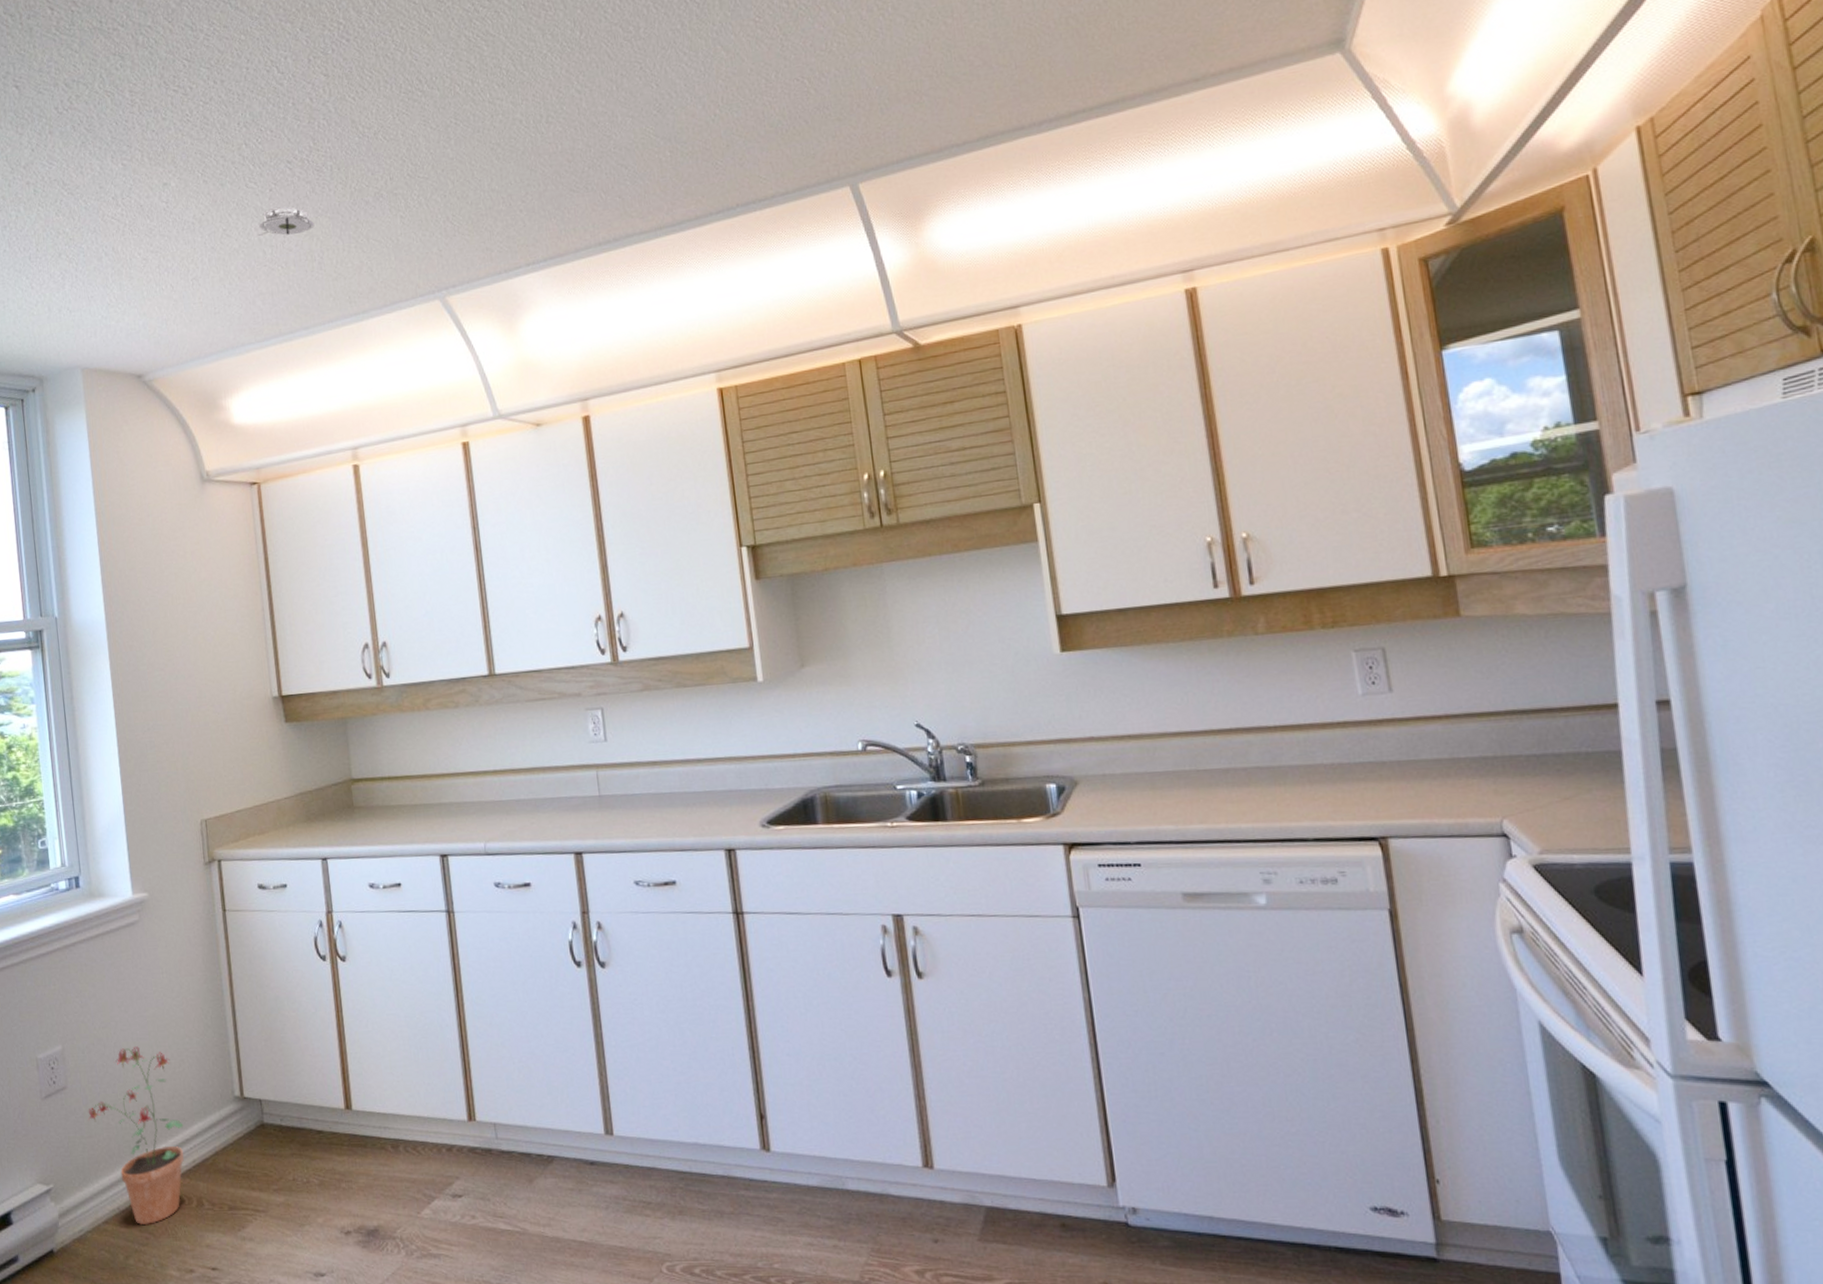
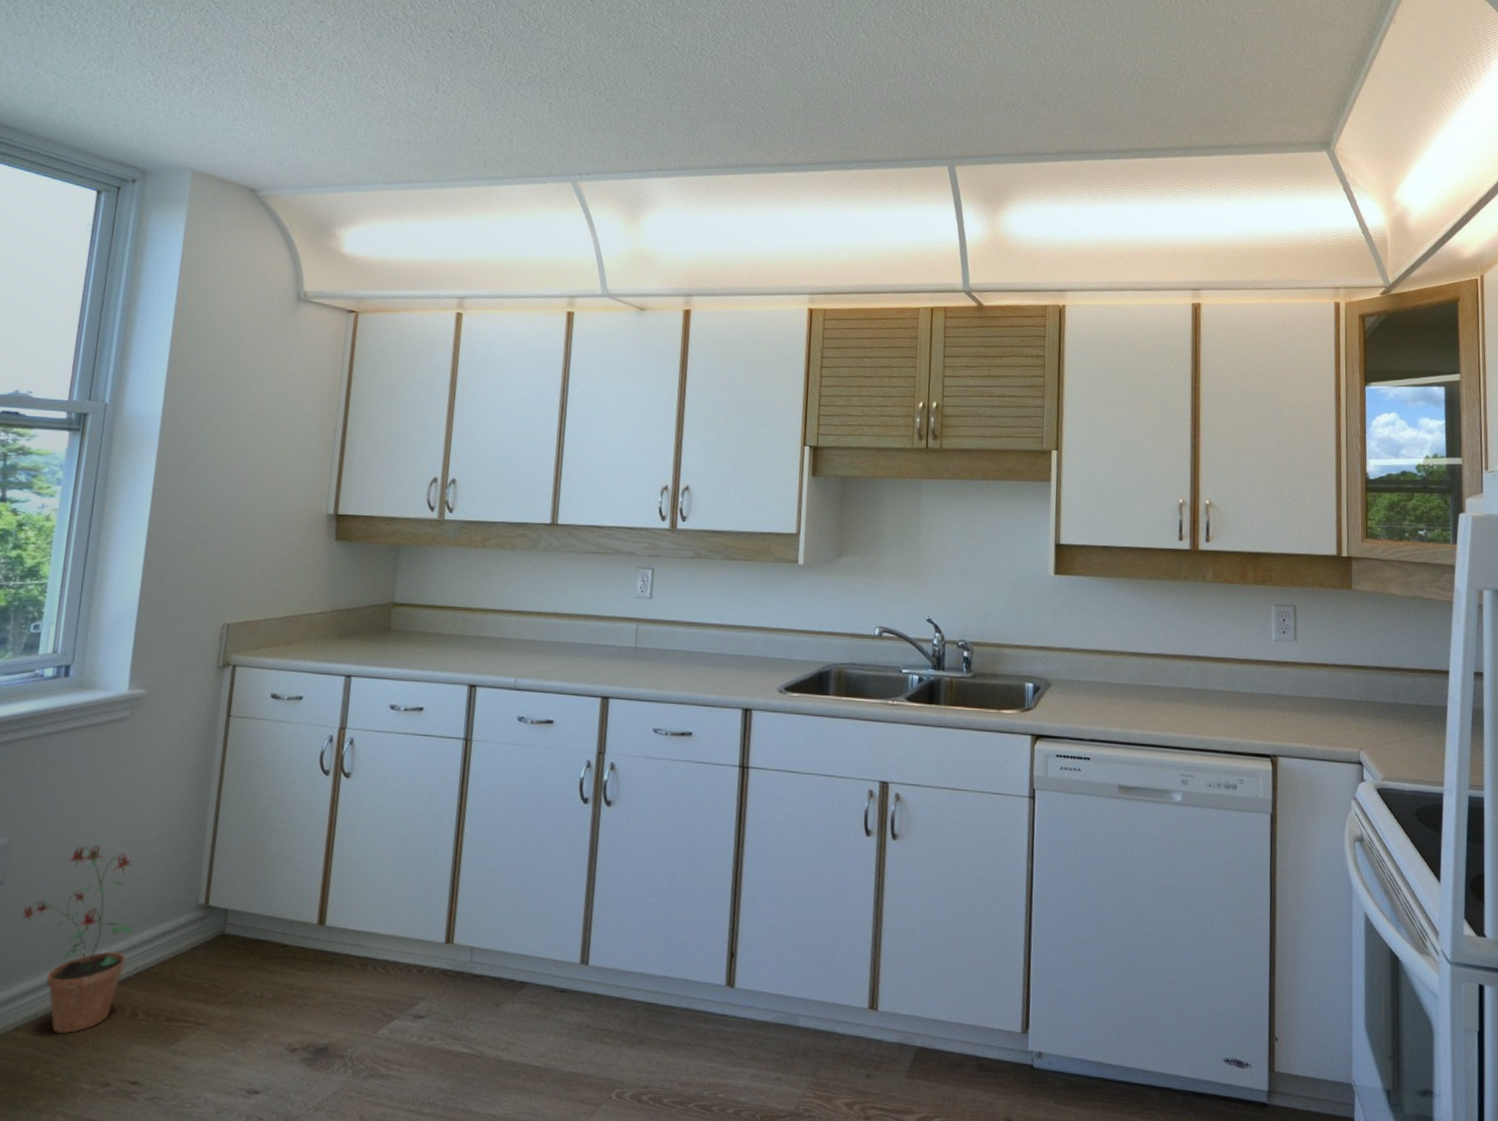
smoke detector: present [258,206,315,236] -> none [406,67,464,96]

